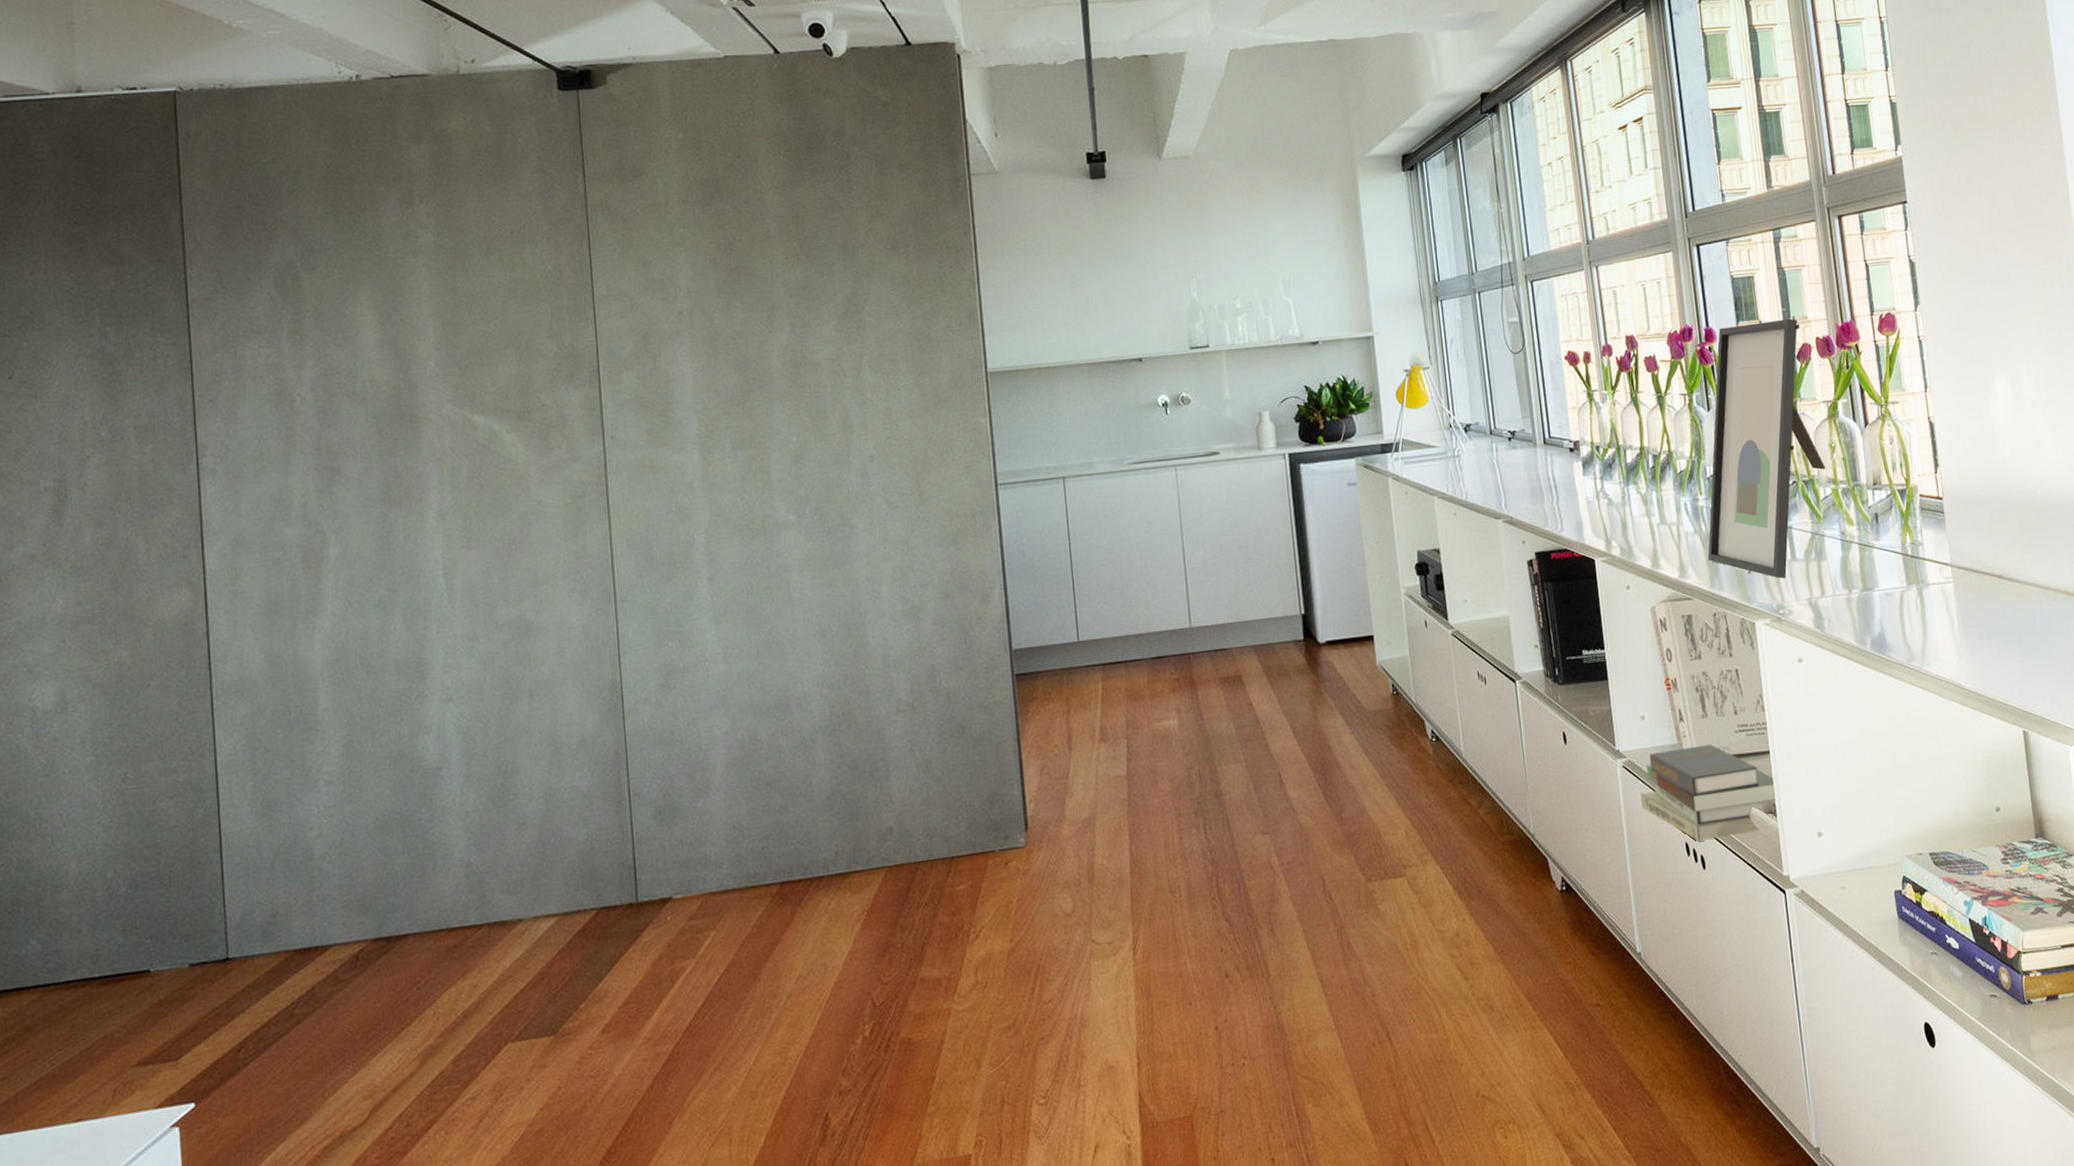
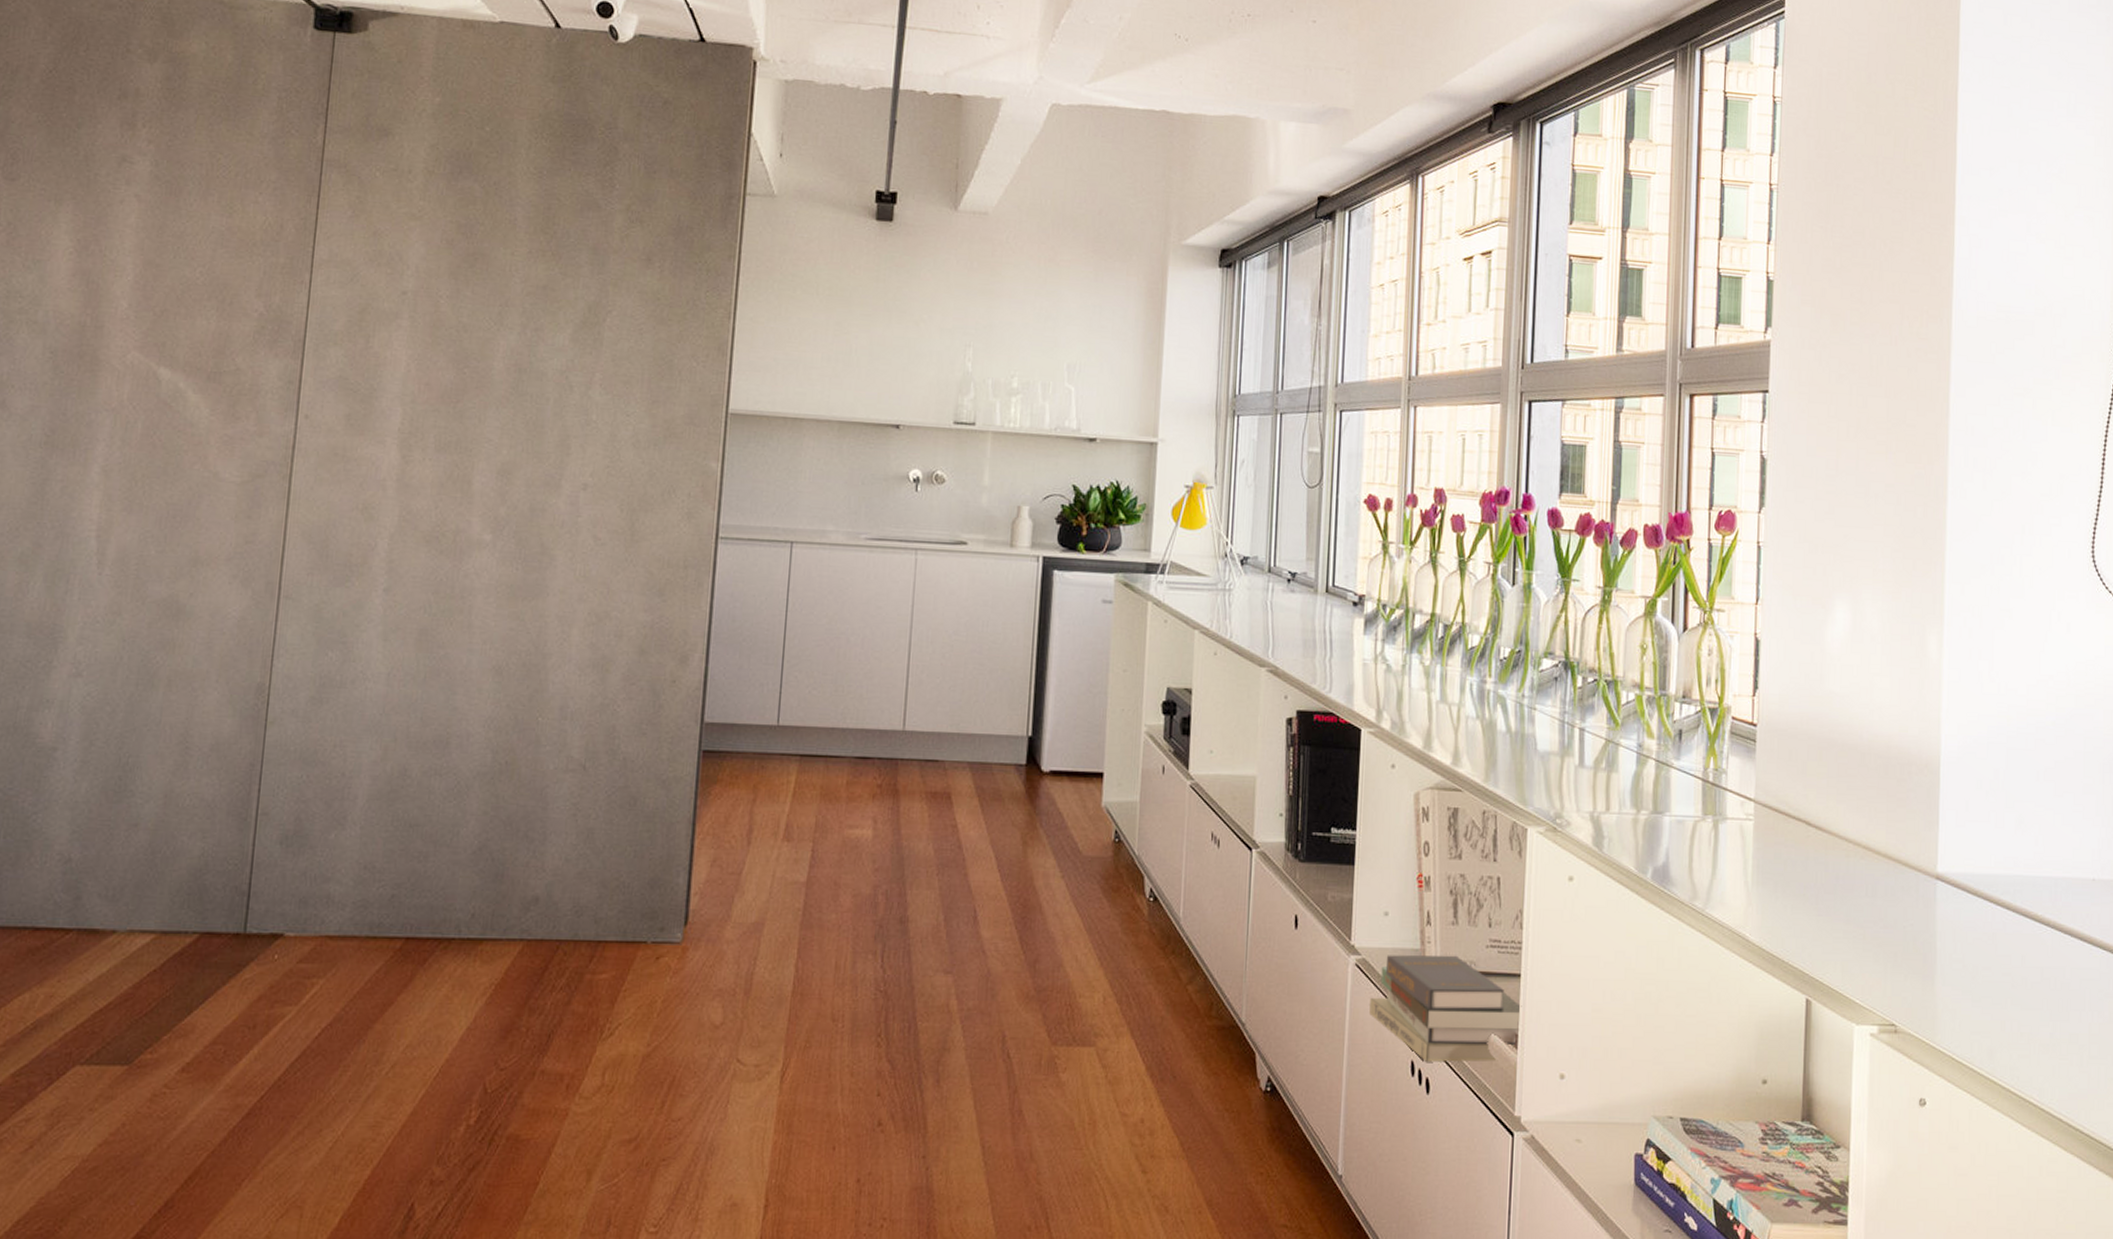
picture frame: present [1707,315,1826,579] -> none [1486,495,1633,785]

